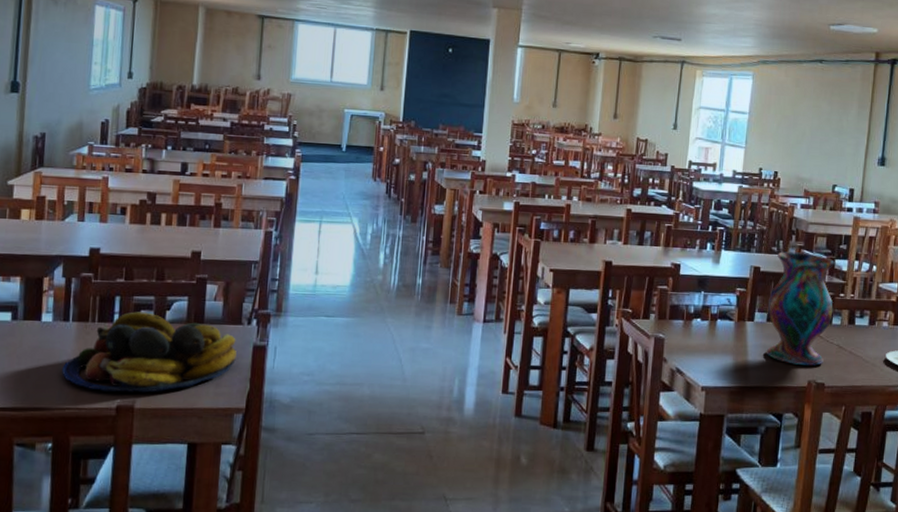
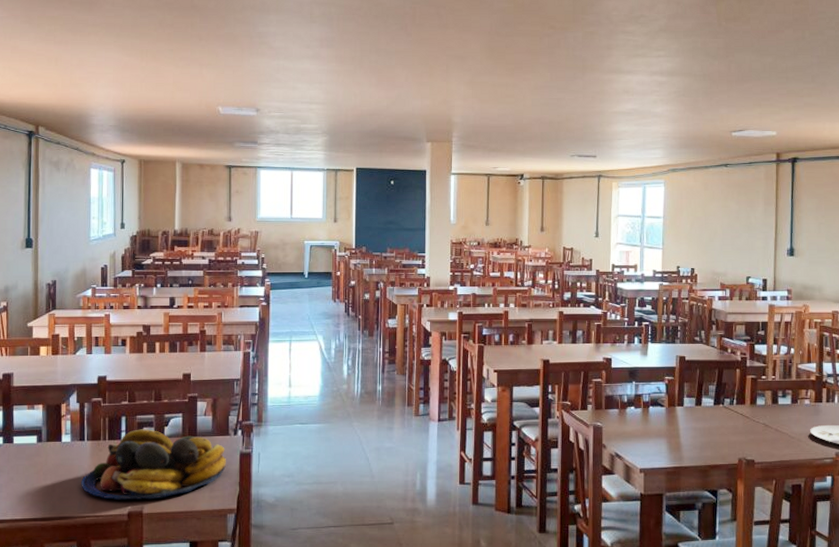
vase: present [766,251,835,366] -> none [695,341,757,444]

